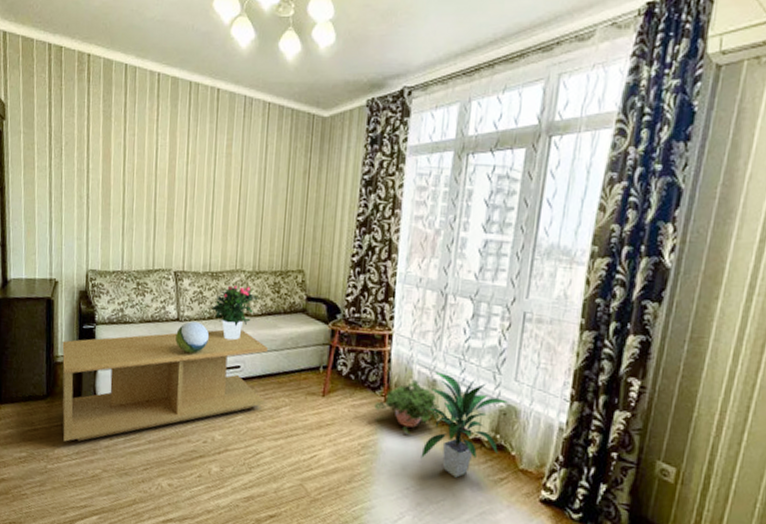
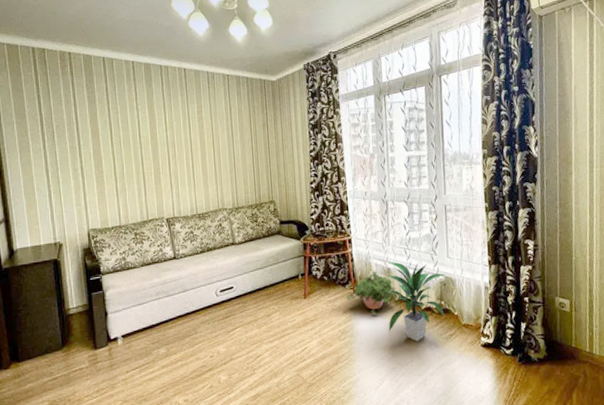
coffee table: present [62,328,269,442] -> none [72,256,258,384]
decorative sphere: present [175,321,210,354] -> none [174,257,204,284]
potted flower: present [212,284,258,341] -> none [202,221,241,267]

